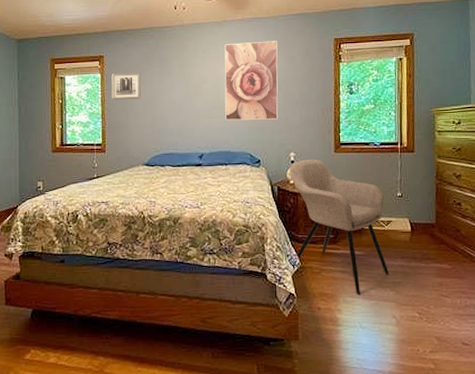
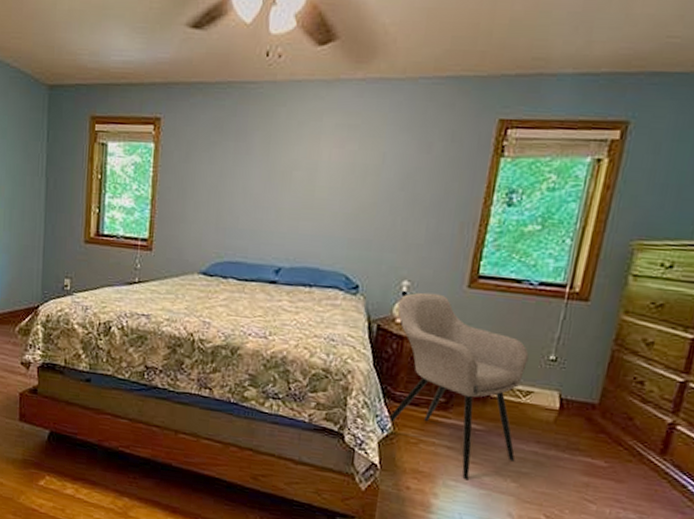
wall art: present [111,72,141,100] -> none [166,144,208,183]
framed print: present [224,41,278,121] -> none [318,114,411,232]

